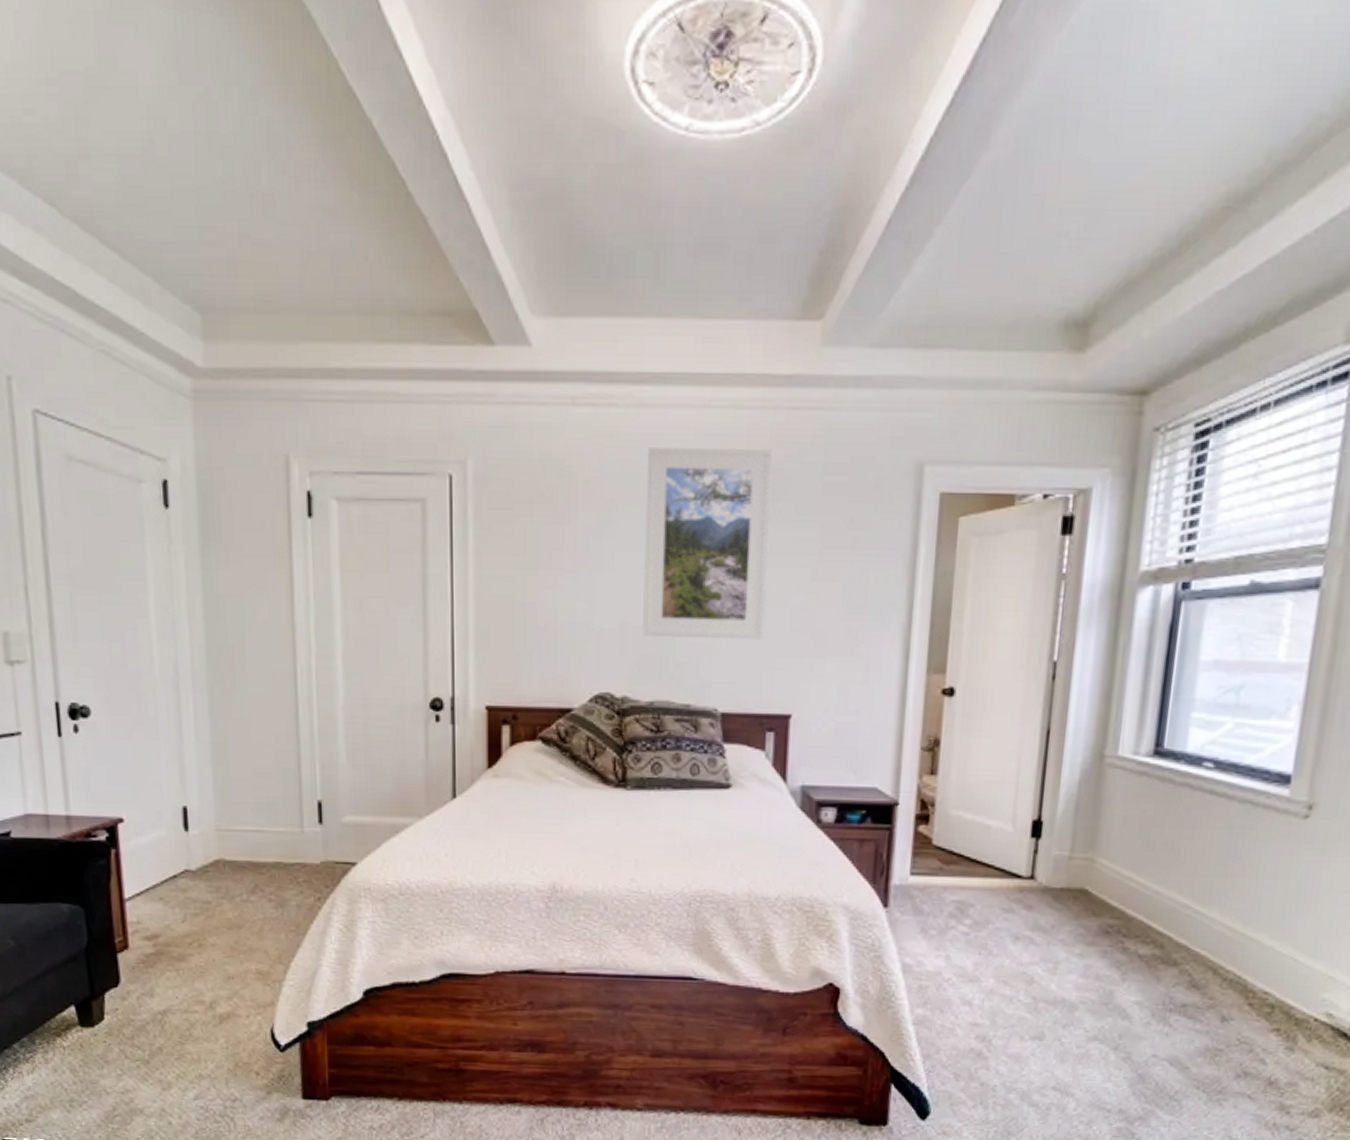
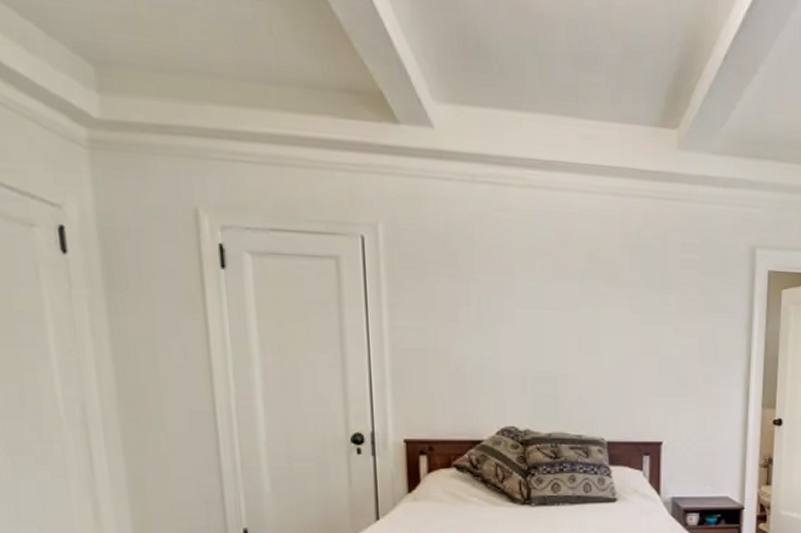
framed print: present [643,448,774,640] -> none [539,223,642,383]

